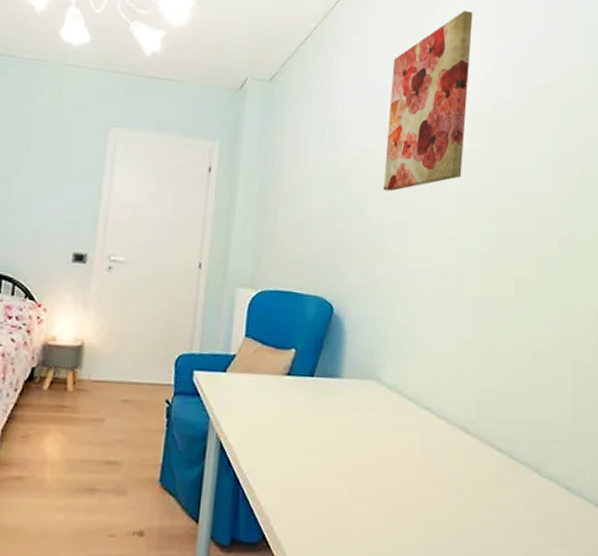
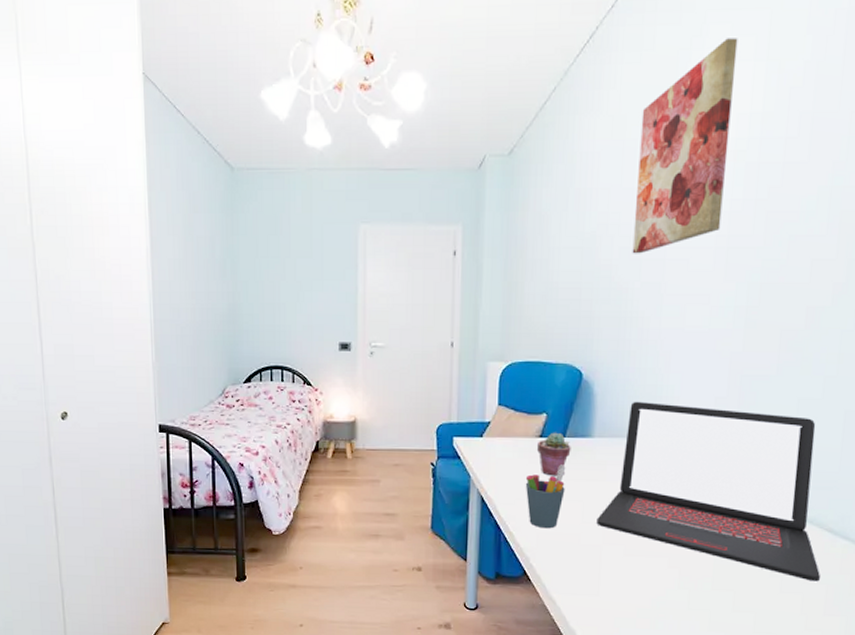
pen holder: none [269,407,314,483] -> present [525,464,566,529]
potted succulent: none [283,370,320,421] -> present [536,432,571,476]
laptop: none [343,340,561,546] -> present [596,401,820,582]

